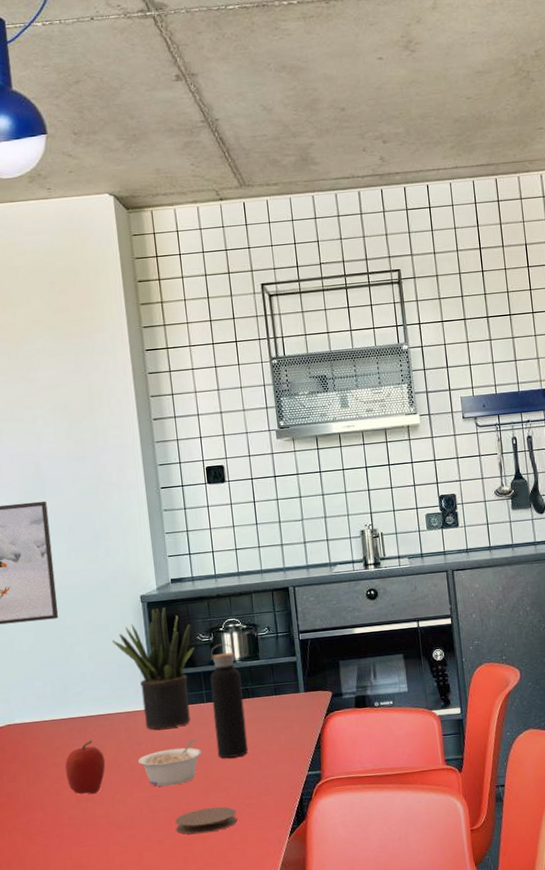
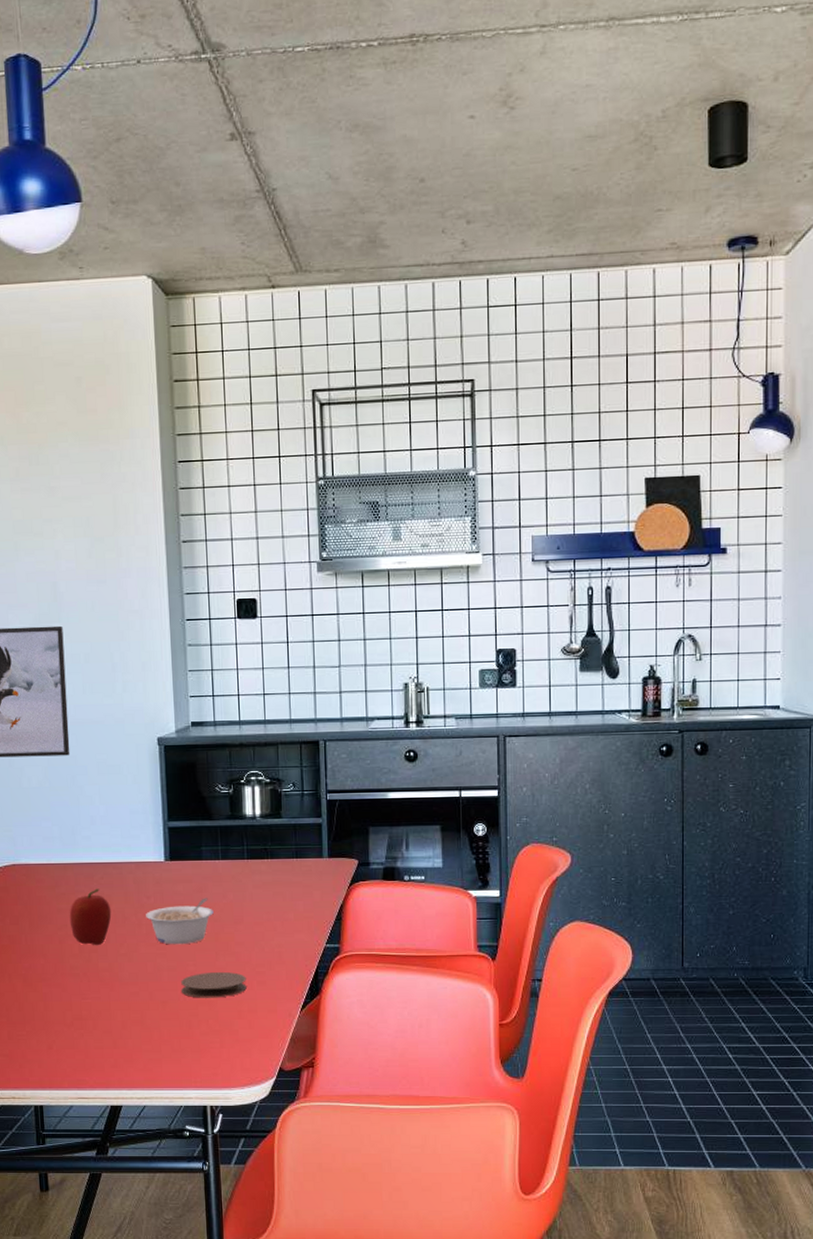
potted plant: present [112,607,195,730] -> none [125,753,212,884]
water bottle: present [210,643,249,758] -> none [227,797,263,921]

